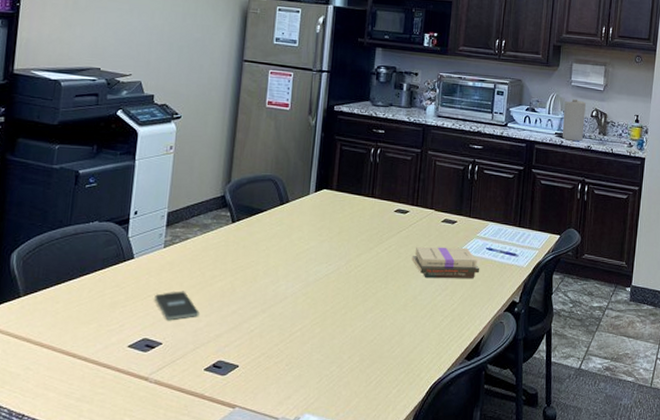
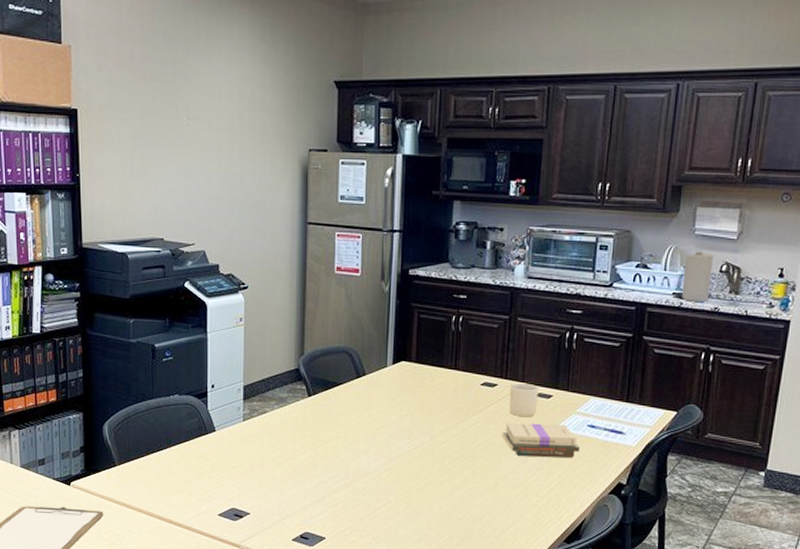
calculator: present [155,291,199,320] -> none [239,463,283,491]
mug: none [418,209,445,242] -> present [509,382,538,418]

